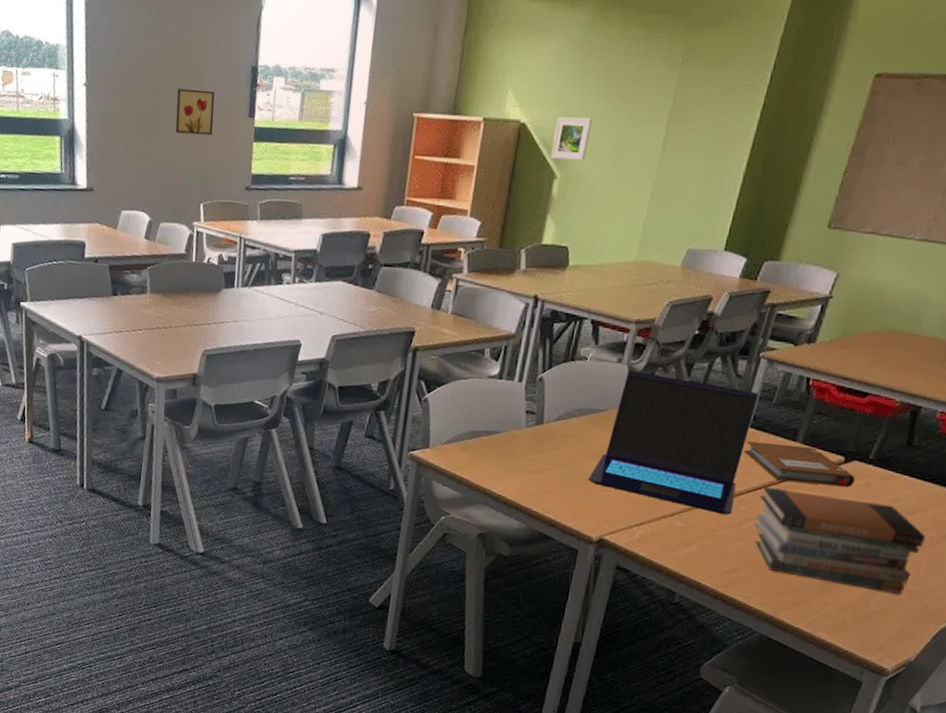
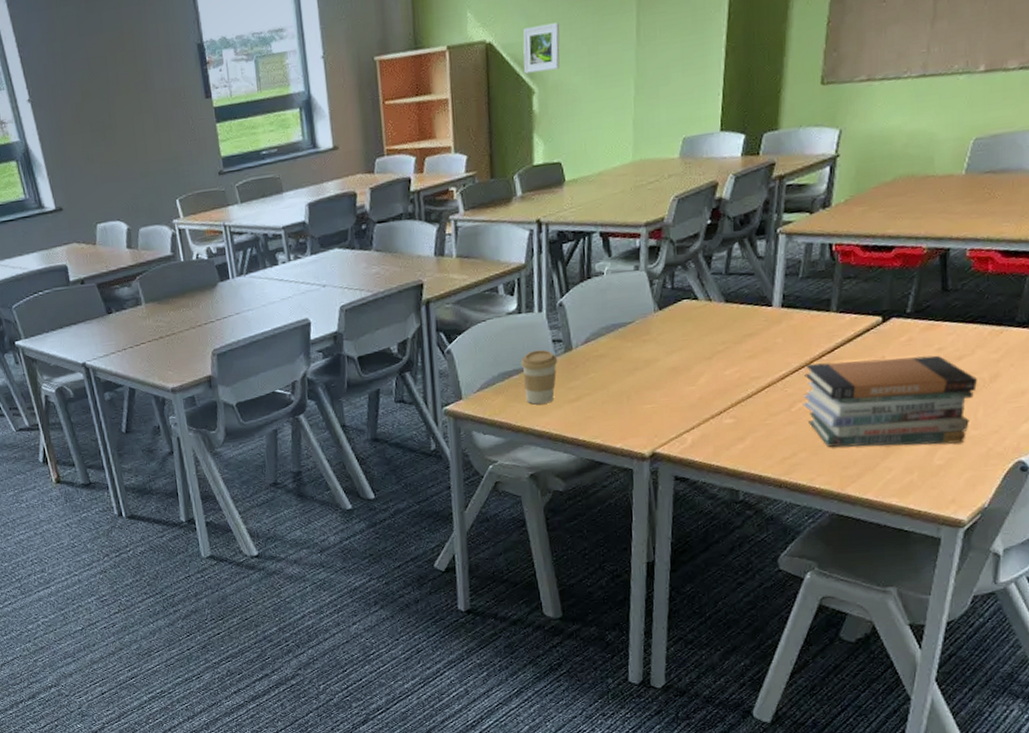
wall art: present [175,89,215,135] -> none [126,79,172,131]
coffee cup: none [489,417,528,470] -> present [520,350,558,405]
laptop: present [588,371,759,515] -> none [629,270,784,402]
notebook: present [744,441,855,488] -> none [780,314,896,356]

